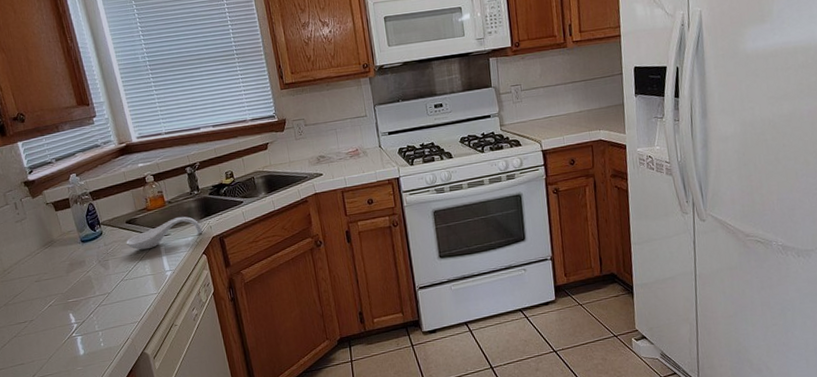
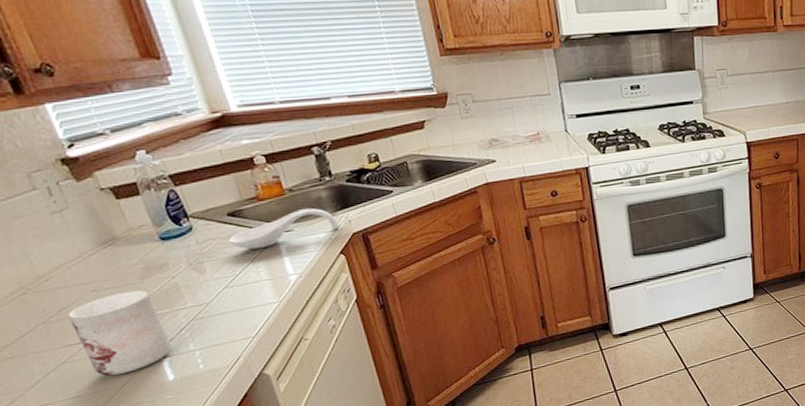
mug: none [20,281,84,349] -> present [68,290,172,376]

